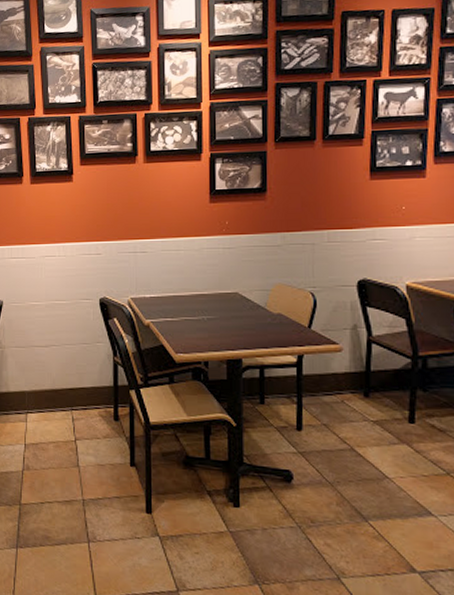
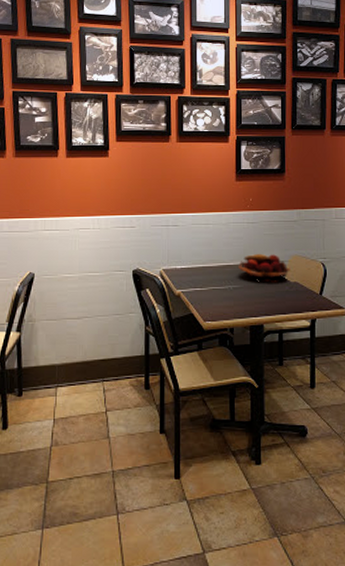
fruit basket: none [212,281,273,314] -> present [237,253,290,283]

